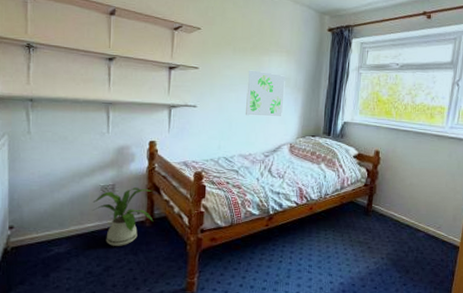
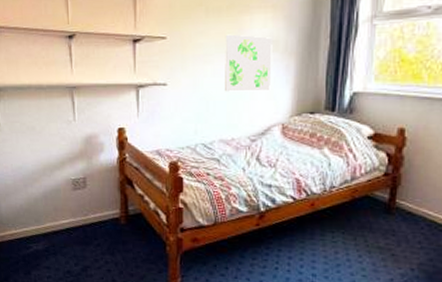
house plant: present [92,187,154,246] -> none [65,181,129,245]

